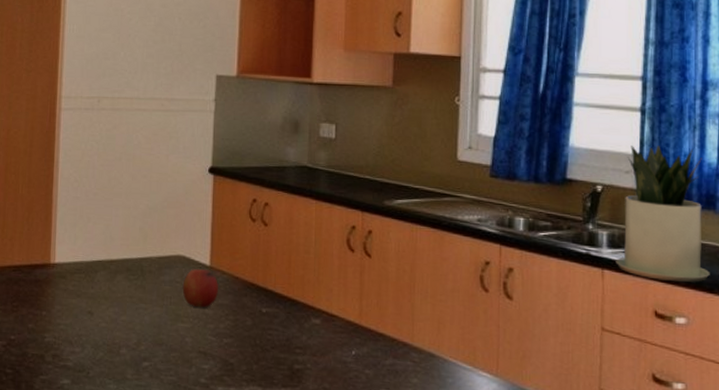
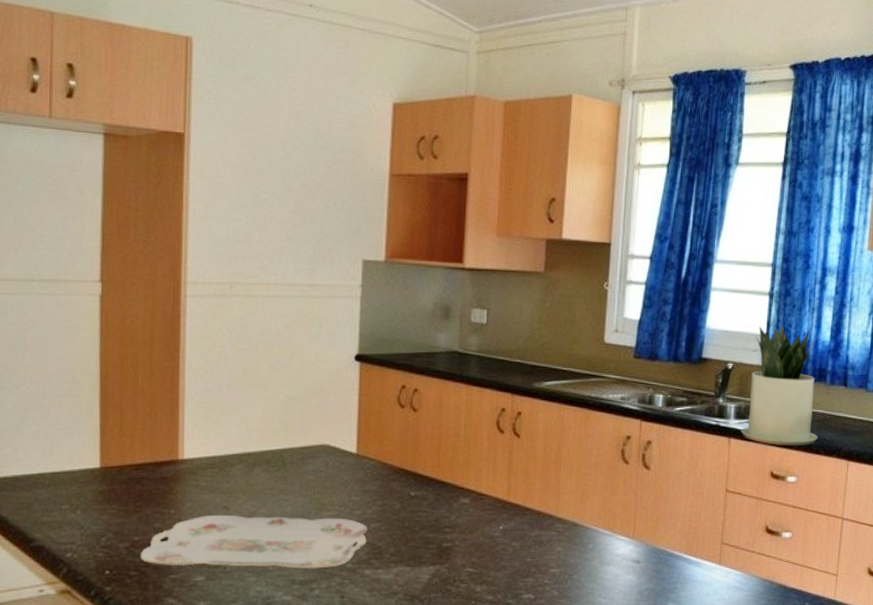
serving tray: none [15,319,220,381] -> present [140,514,367,569]
fruit: present [182,268,218,308] -> none [327,456,365,495]

